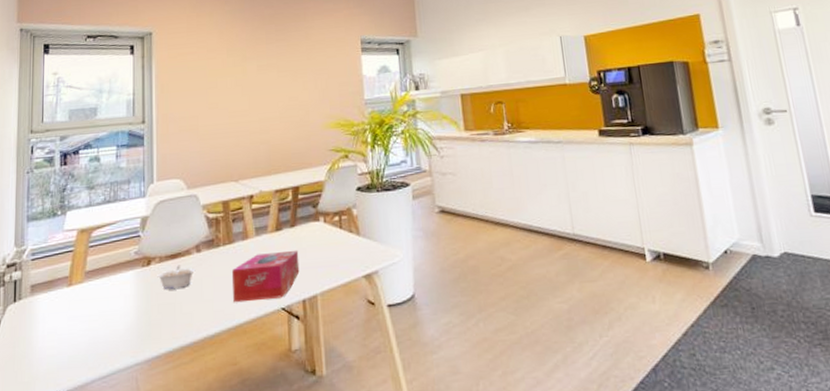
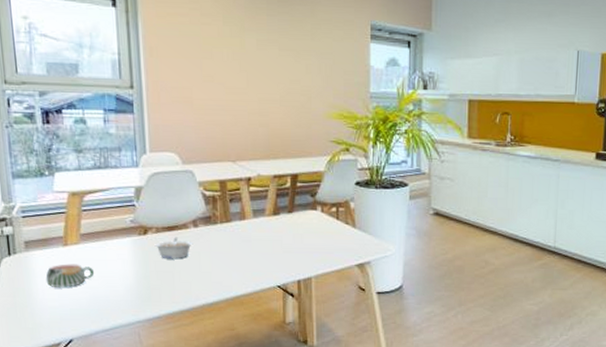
mug: none [47,304,96,333] -> present [45,264,95,287]
tissue box: present [231,250,300,303] -> none [229,234,296,277]

